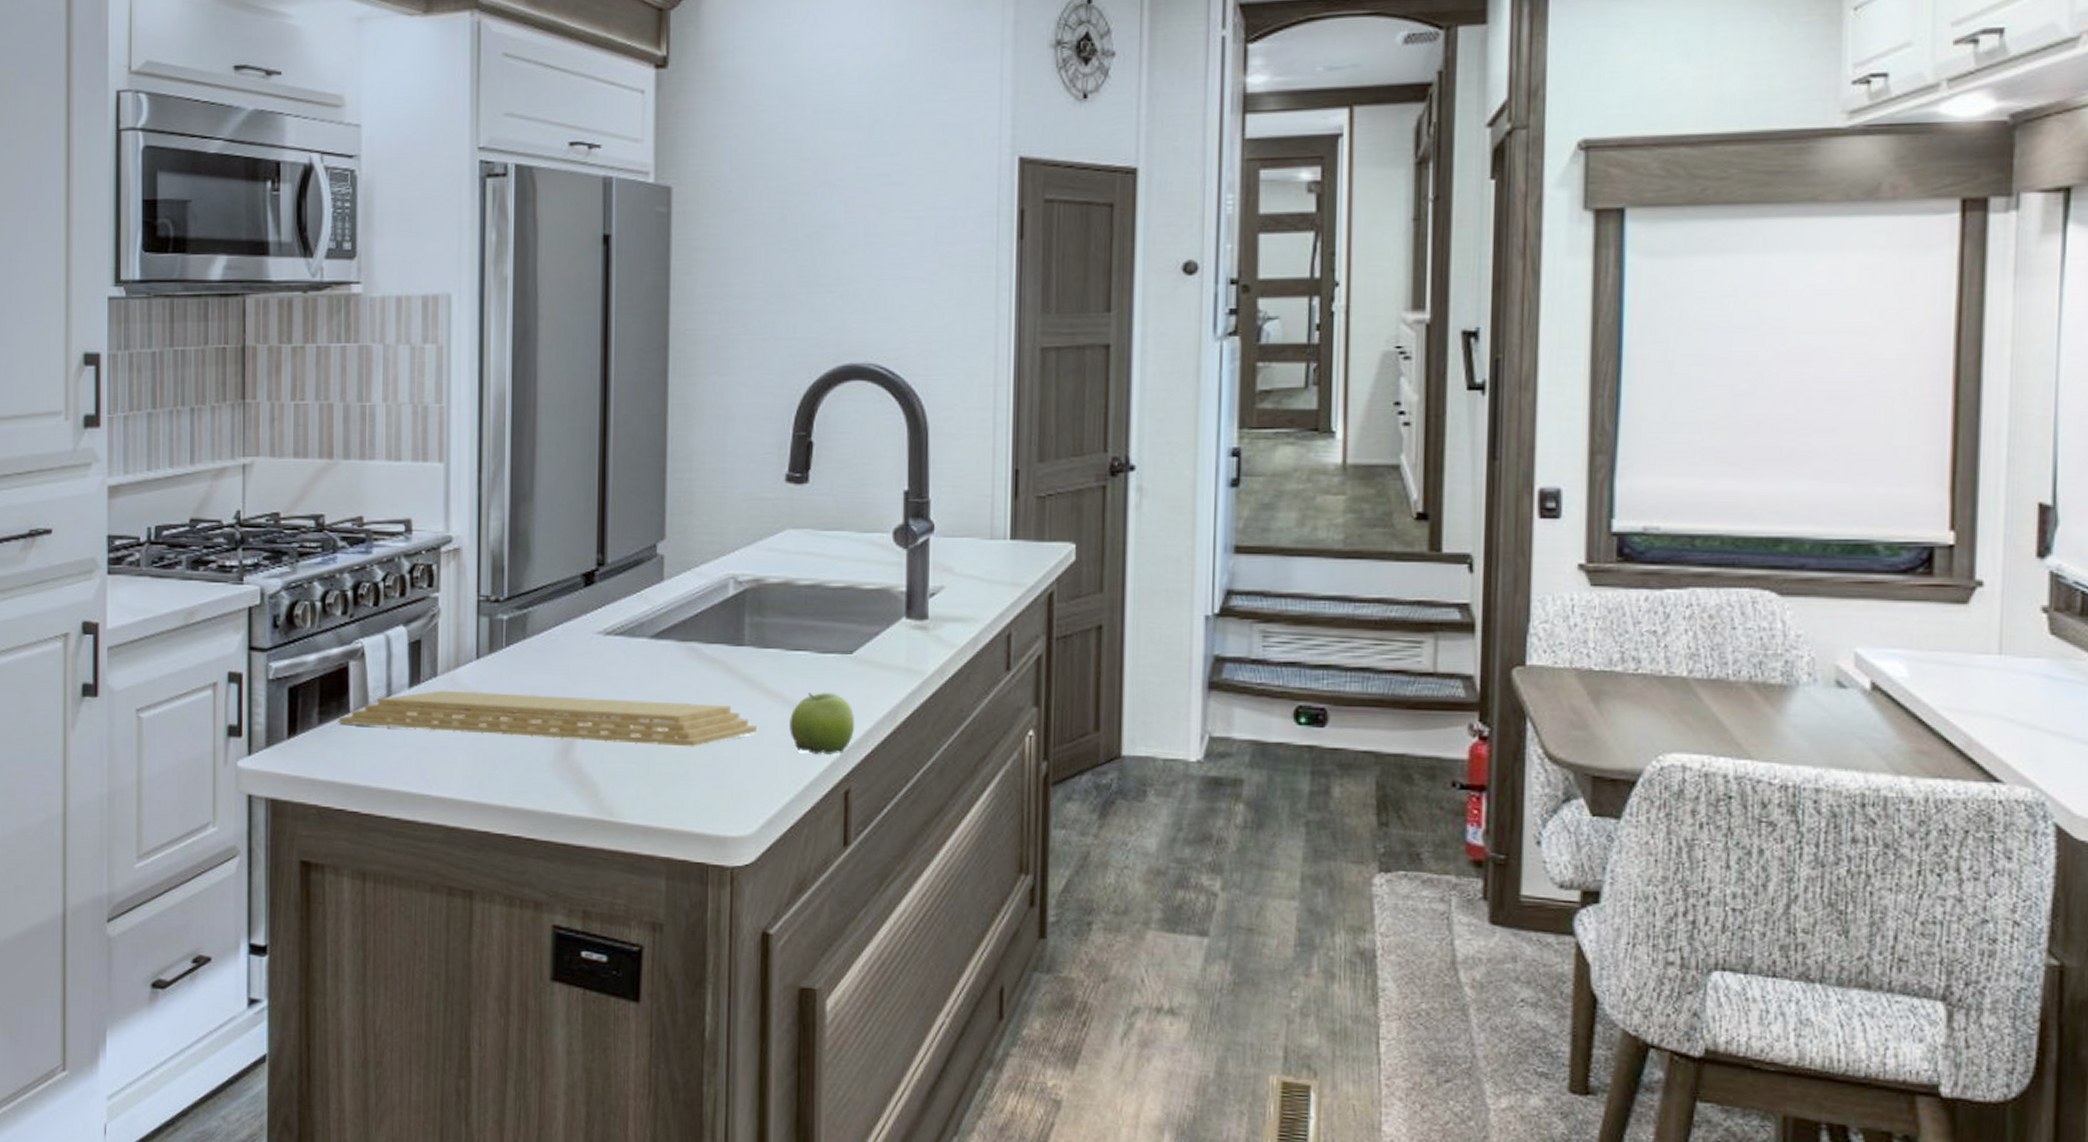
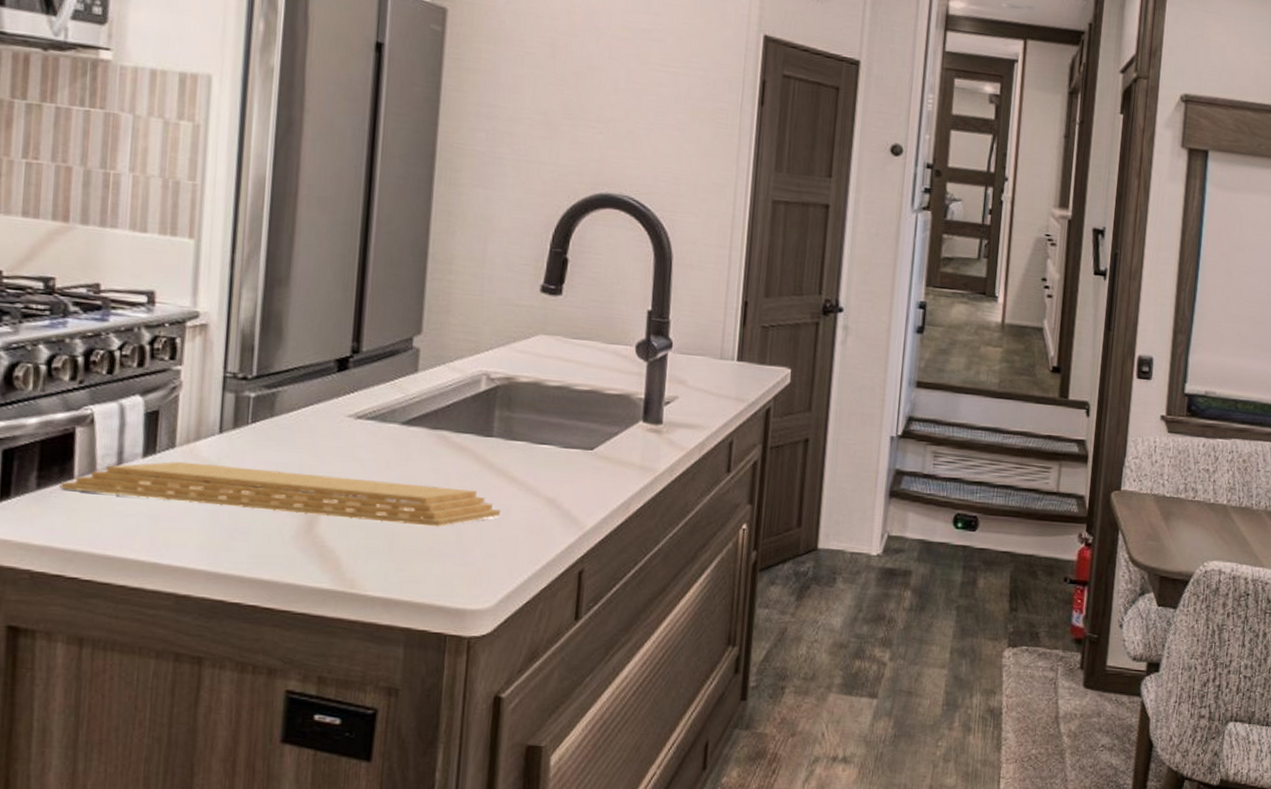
fruit: present [789,692,855,754] -> none [531,482,592,538]

